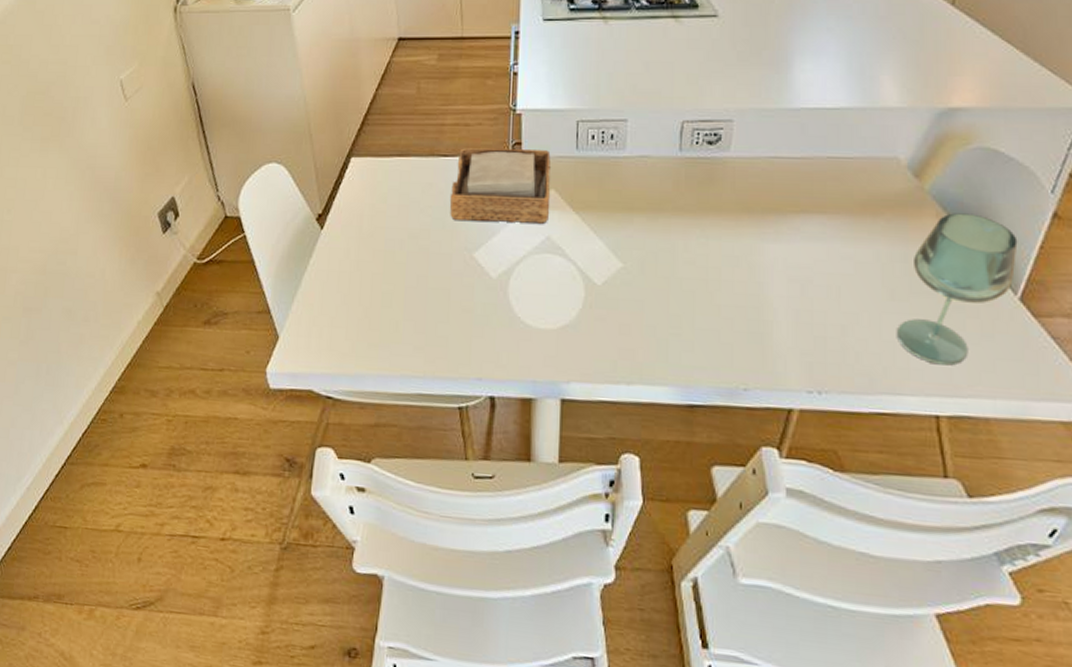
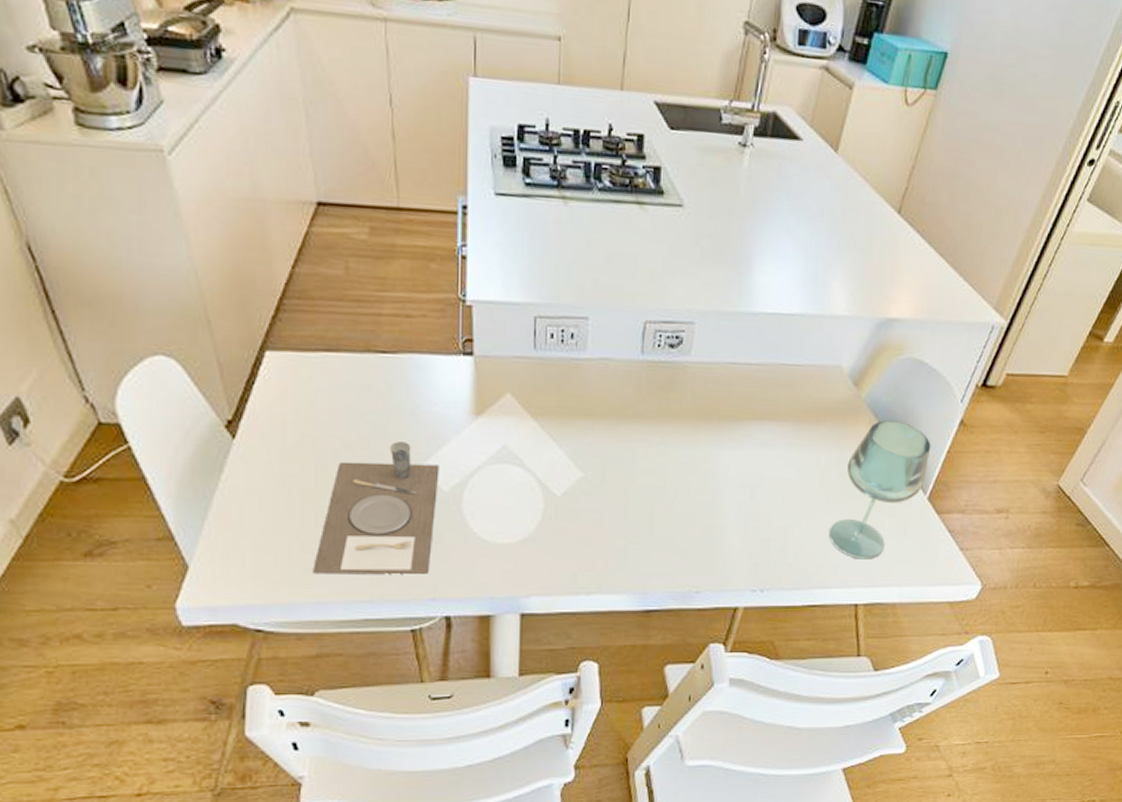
place setting: none [376,233,489,355] -> present [312,442,440,574]
napkin holder: present [450,147,552,224] -> none [393,343,507,431]

